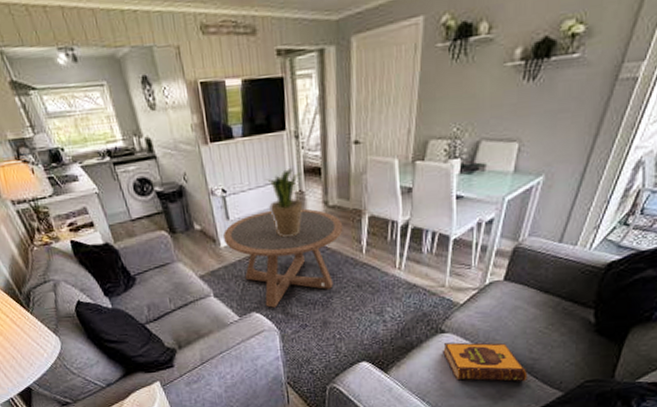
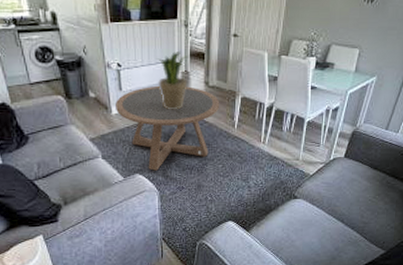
hardback book: present [443,342,527,382] -> none [295,207,359,242]

